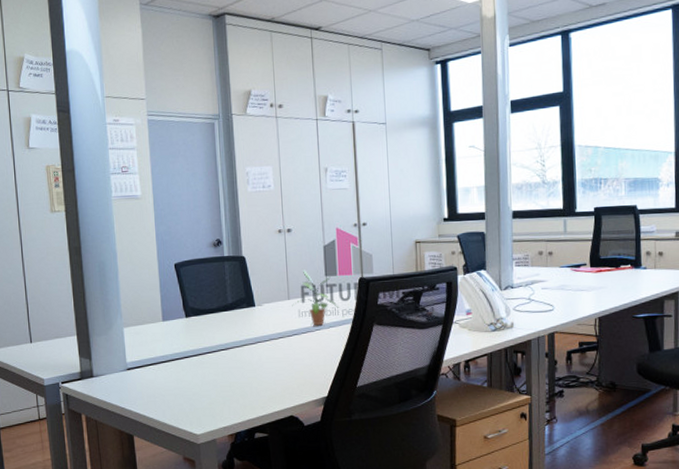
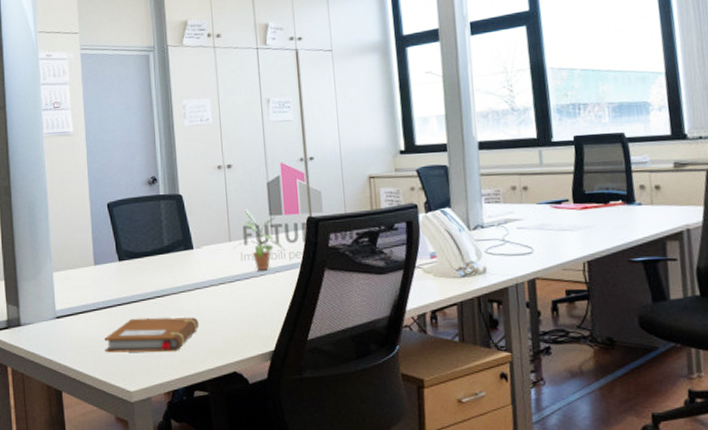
notebook: none [172,368,260,401] -> present [104,317,200,353]

